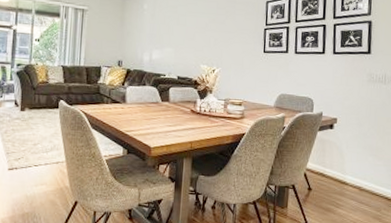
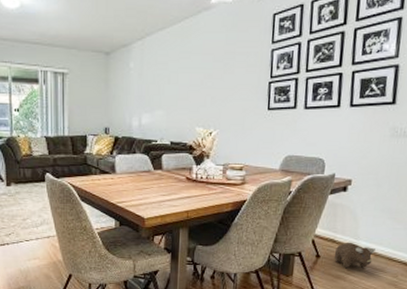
plush toy: none [324,176,360,202] -> present [334,242,375,269]

